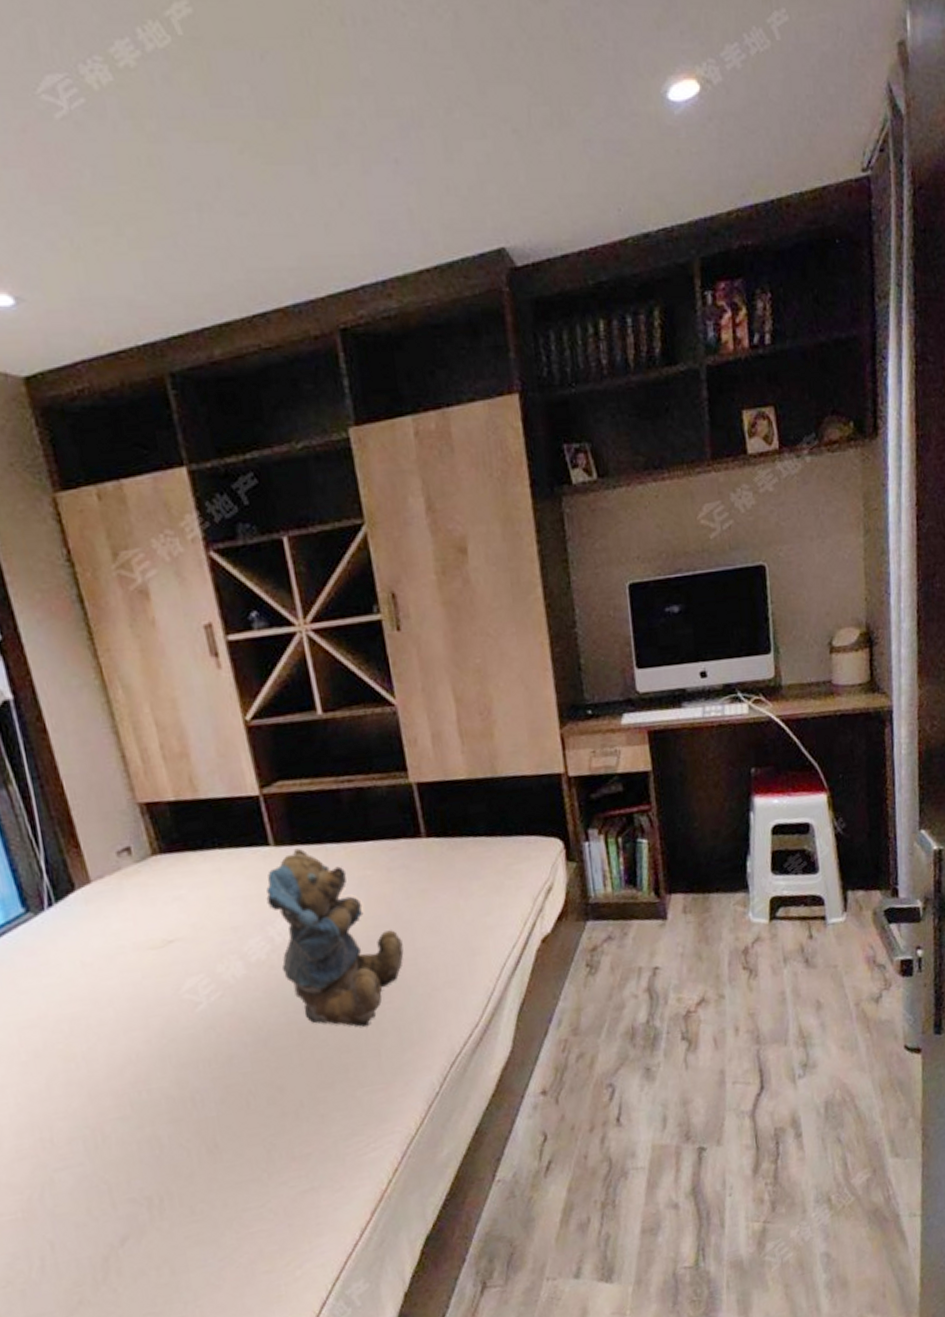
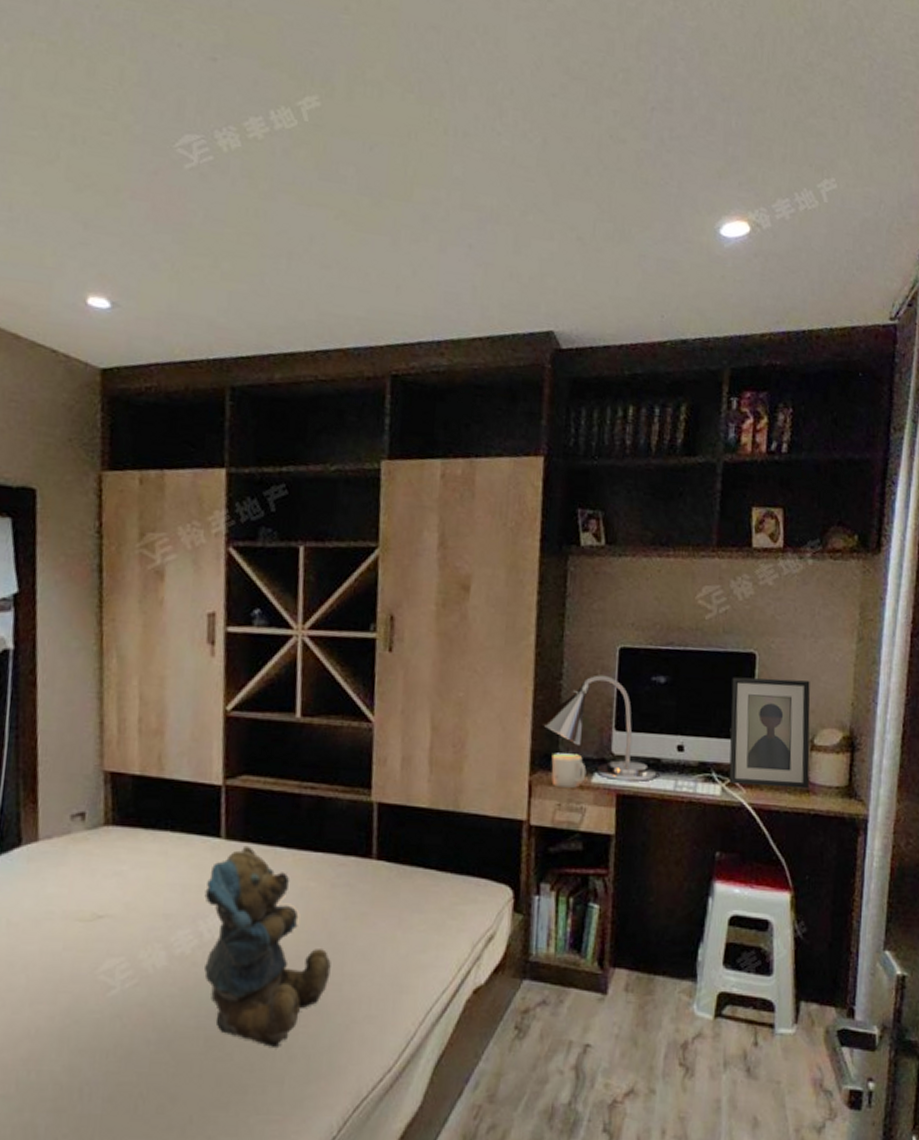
table lamp: none [558,615,687,718] -> present [537,675,660,781]
mug: none [578,699,616,736] -> present [551,753,587,789]
picture frame: none [743,582,832,701] -> present [729,676,811,789]

